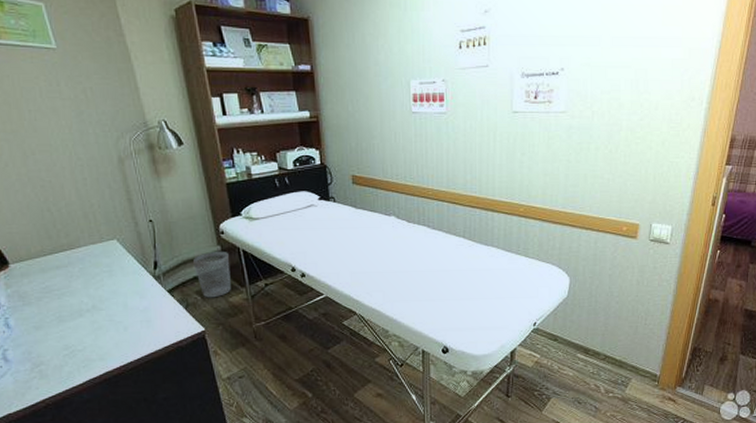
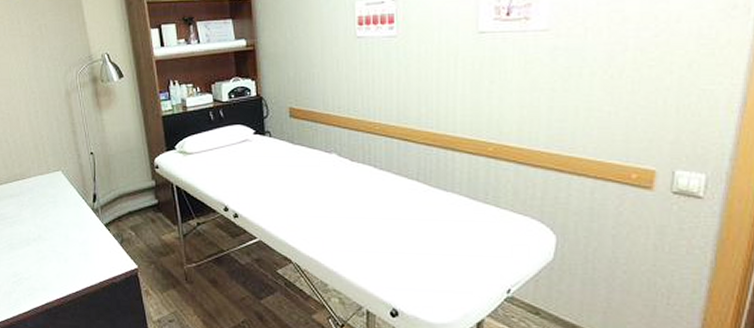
wastebasket: present [193,251,231,298] -> none [129,186,164,235]

